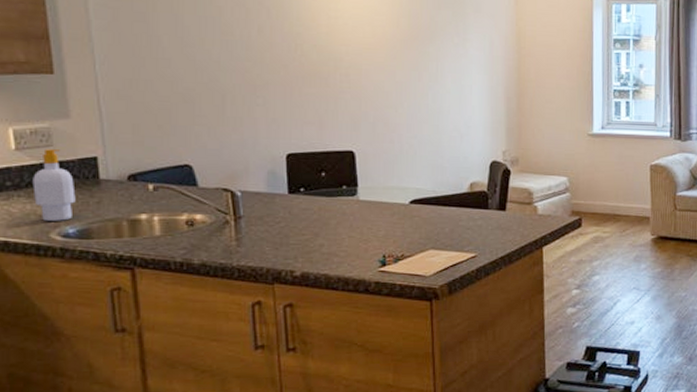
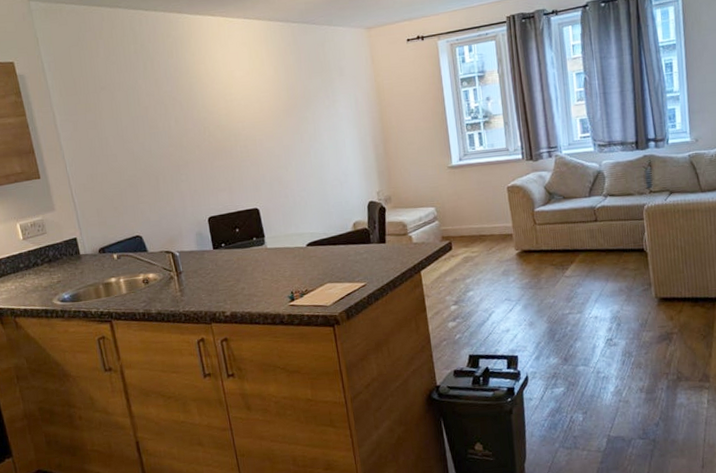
soap bottle: present [32,149,76,221] -> none [36,235,67,291]

